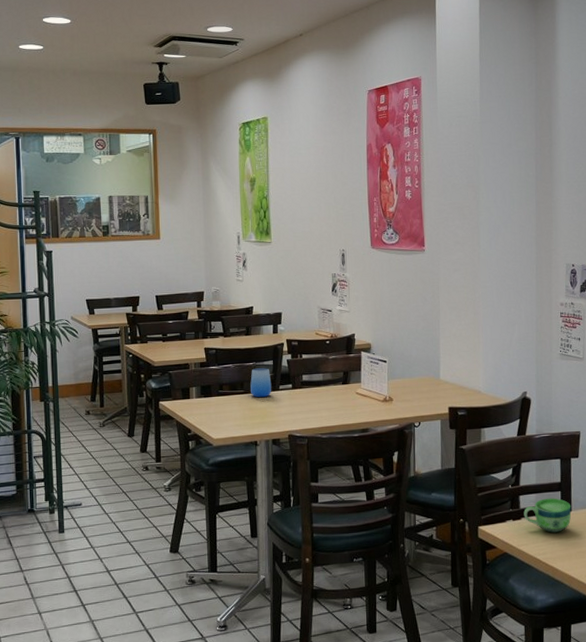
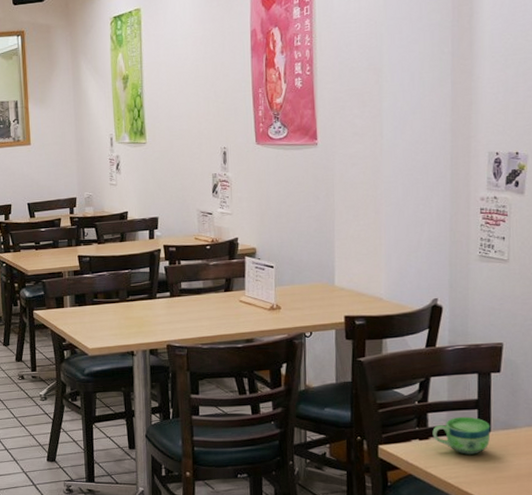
cup: present [250,368,272,398] -> none [126,275,149,307]

